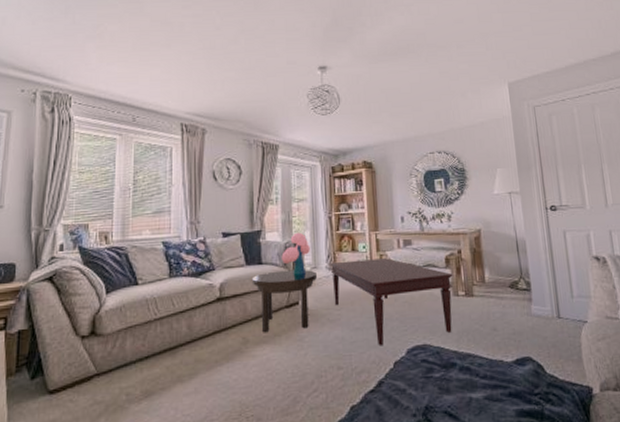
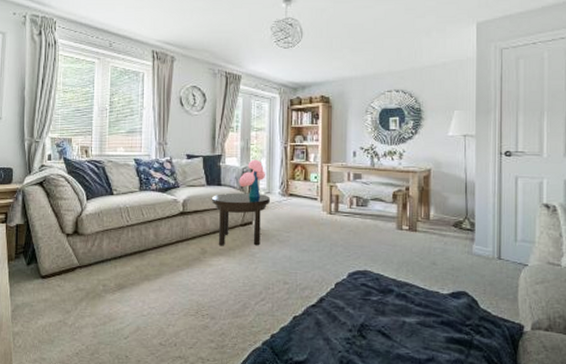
coffee table: present [330,258,453,346] -> none [283,189,399,268]

